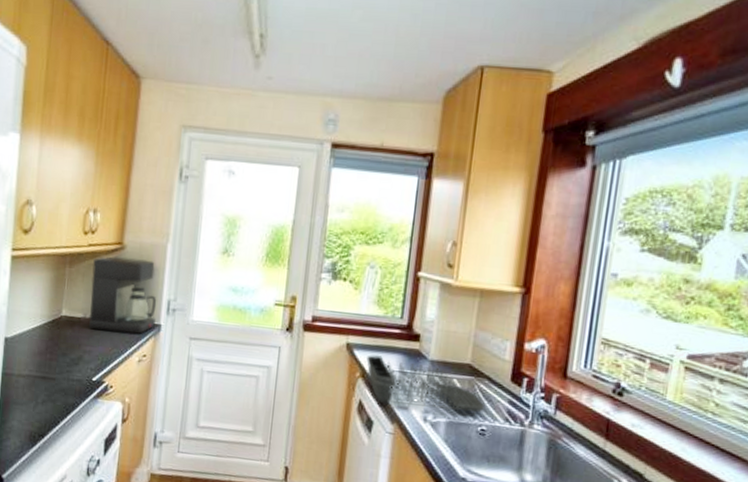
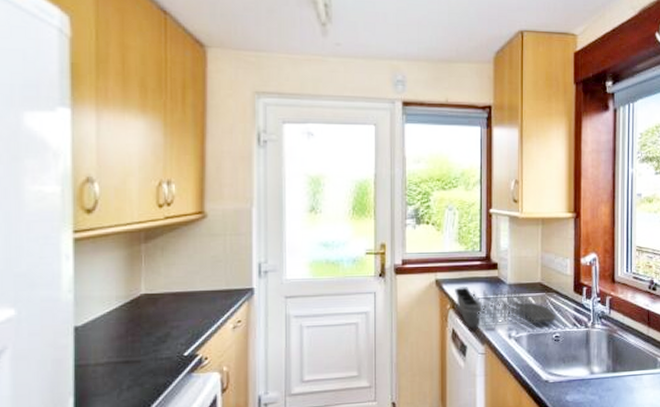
coffee maker: present [89,256,157,334] -> none [172,226,247,302]

